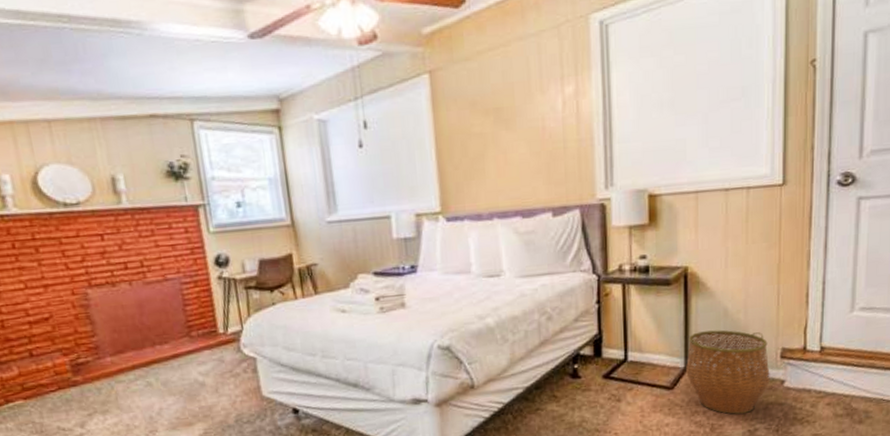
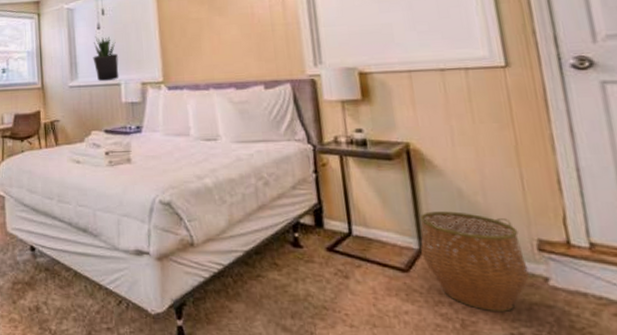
planter: none [355,157,389,215] -> present [93,36,119,82]

